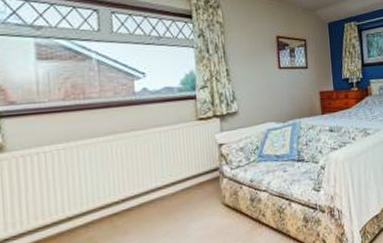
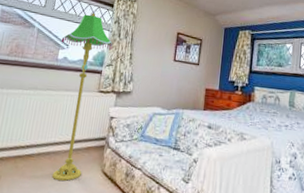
floor lamp: none [133,29,203,228] -> present [52,13,113,181]

